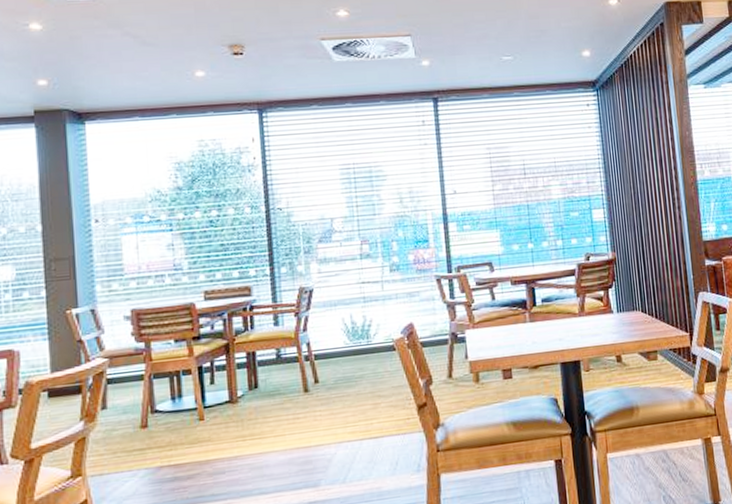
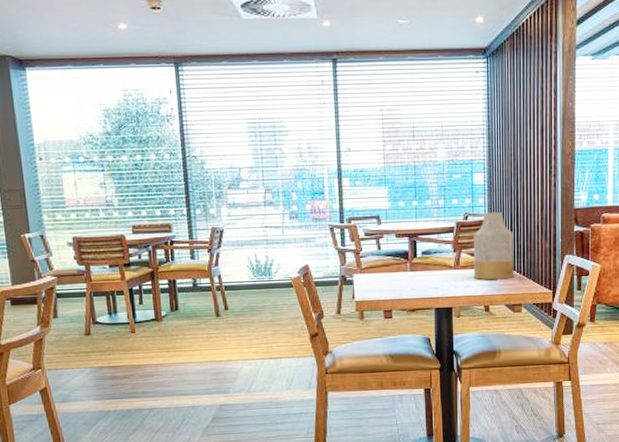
vase: none [596,249,646,327] -> present [473,211,514,280]

